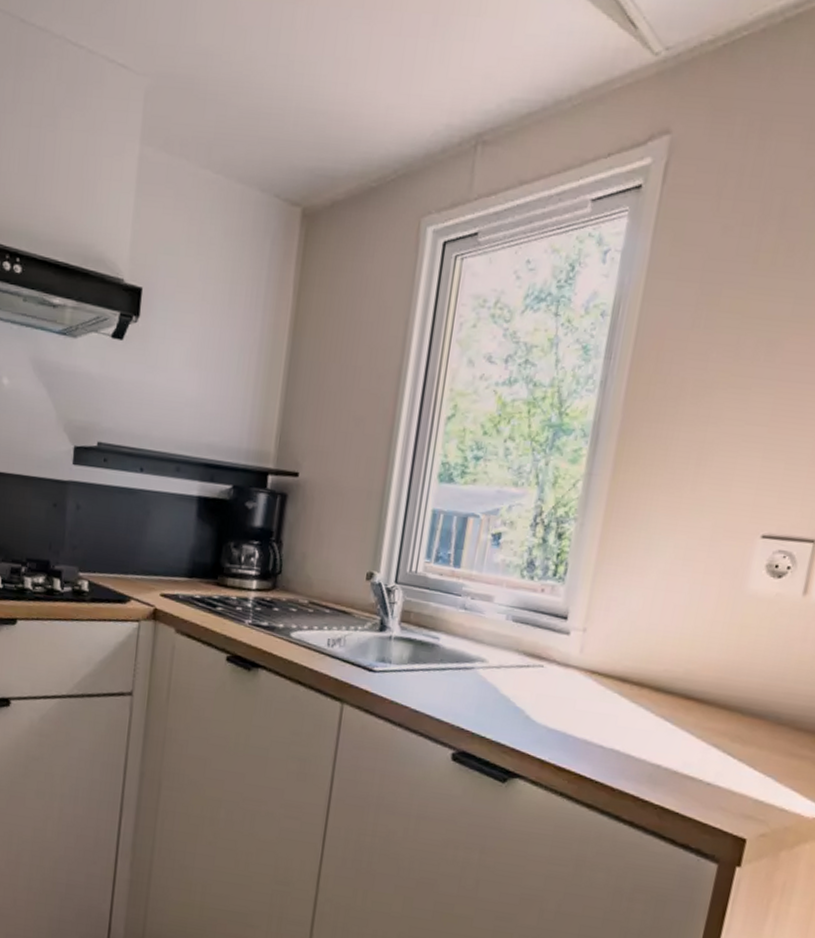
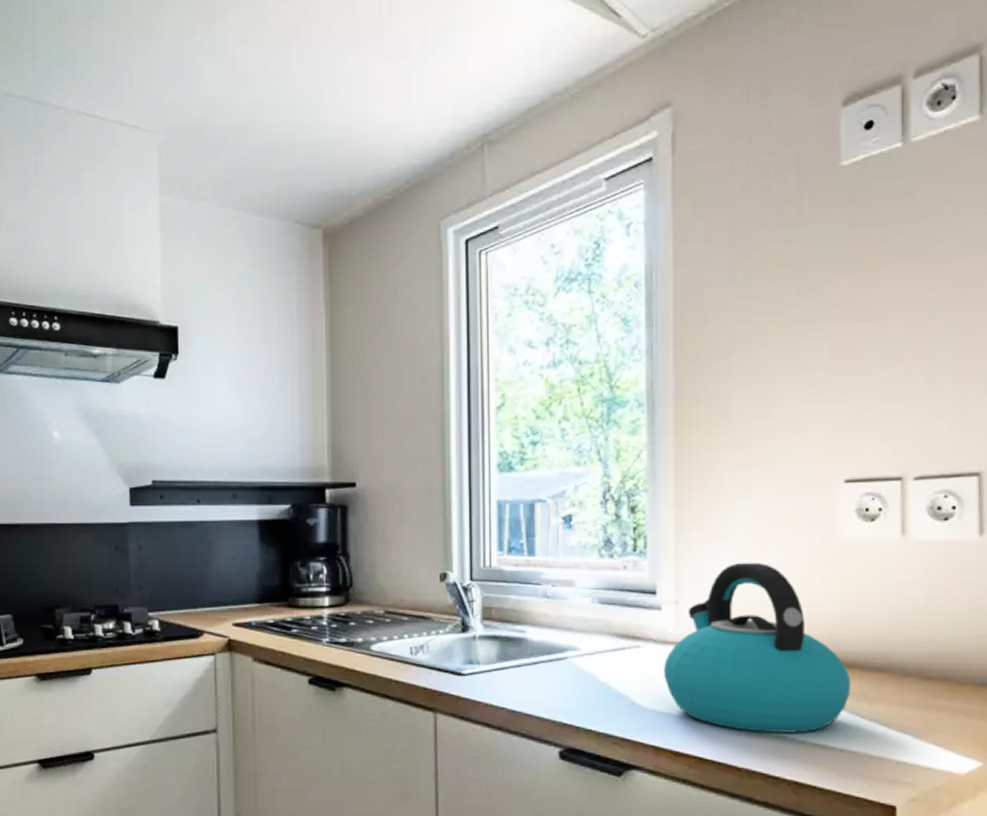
kettle: none [560,600,730,764] -> present [664,562,851,733]

